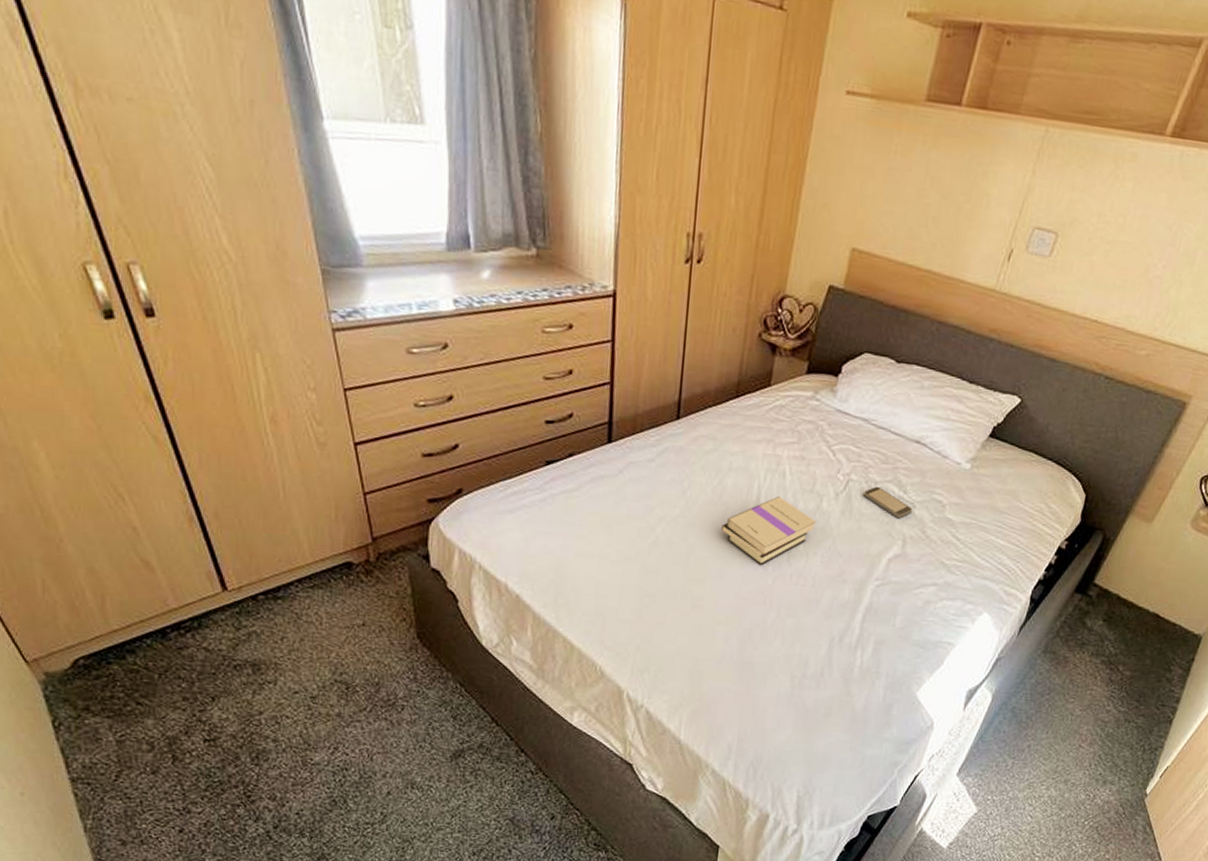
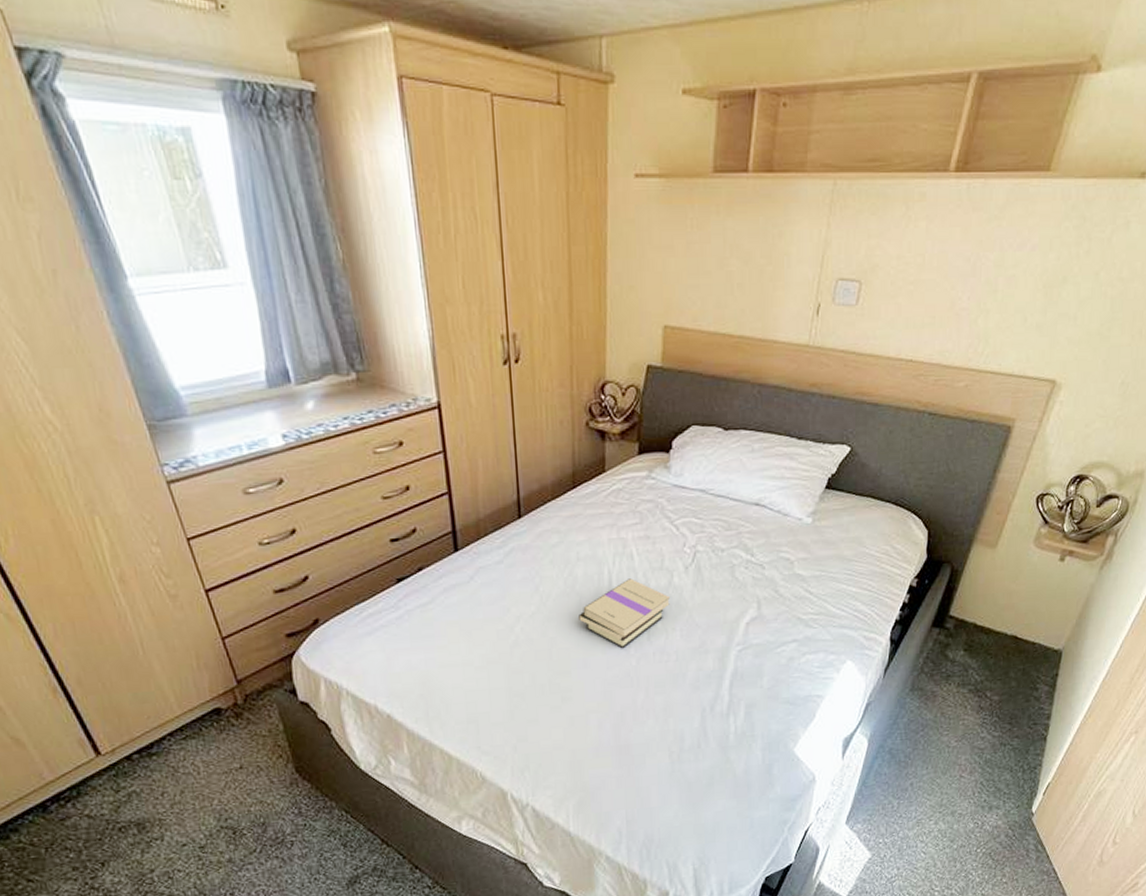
smartphone: present [863,486,913,519] -> none [712,553,763,582]

